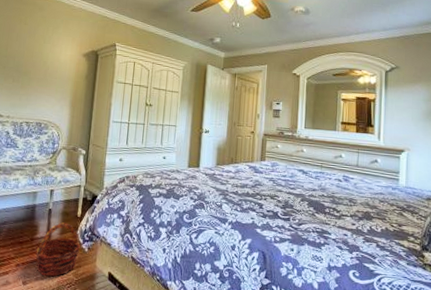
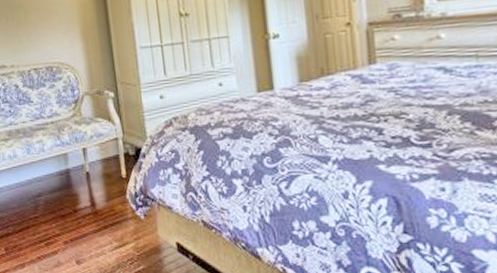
basket: present [36,222,81,277] -> none [82,187,135,253]

